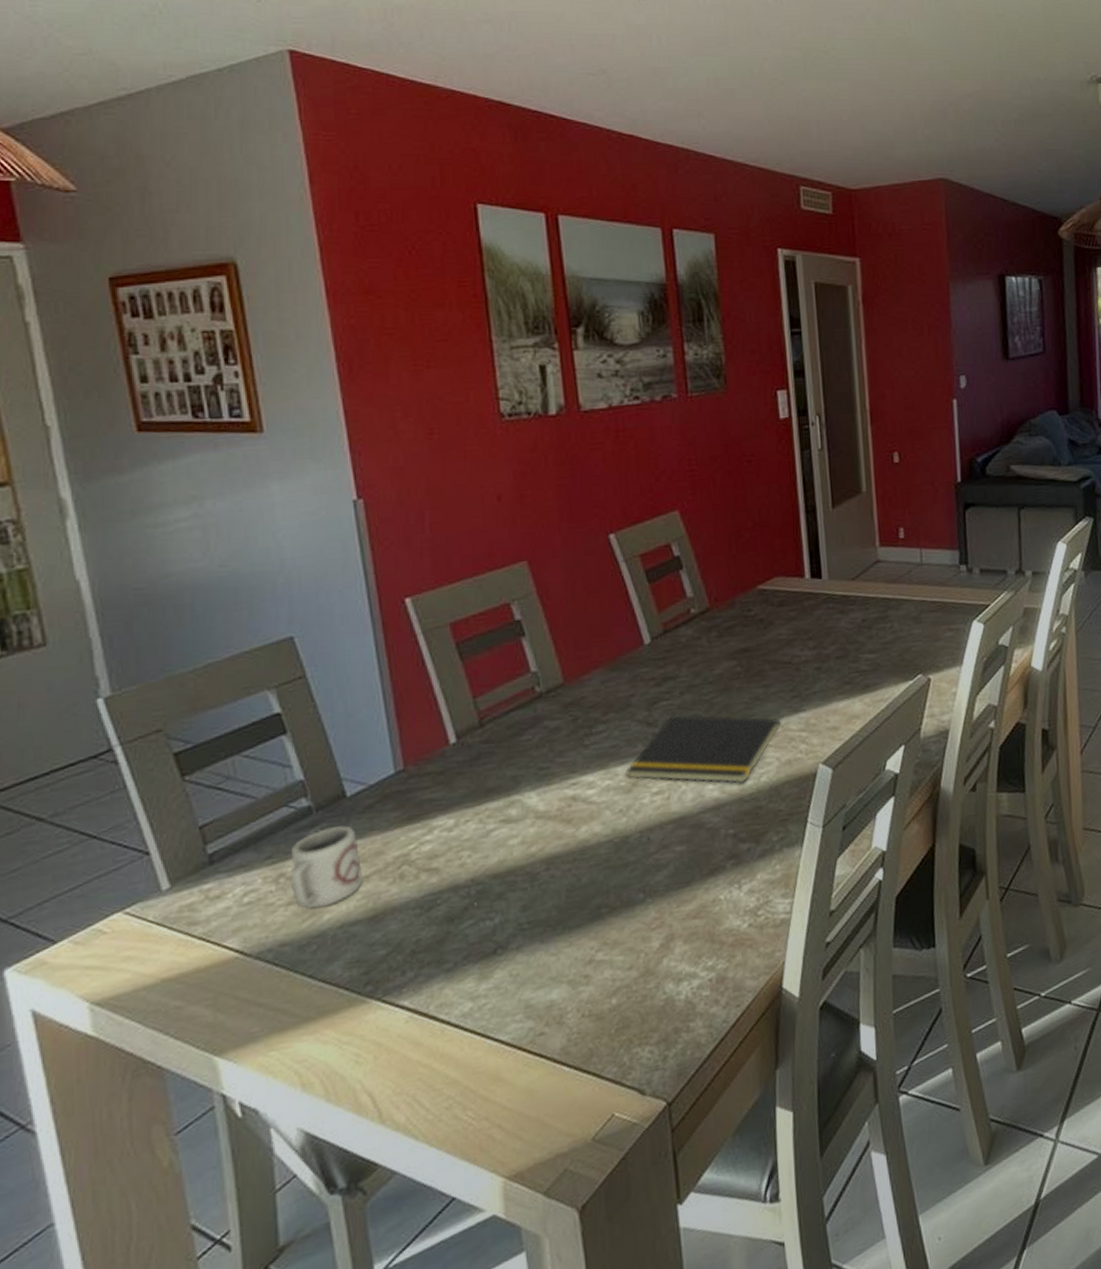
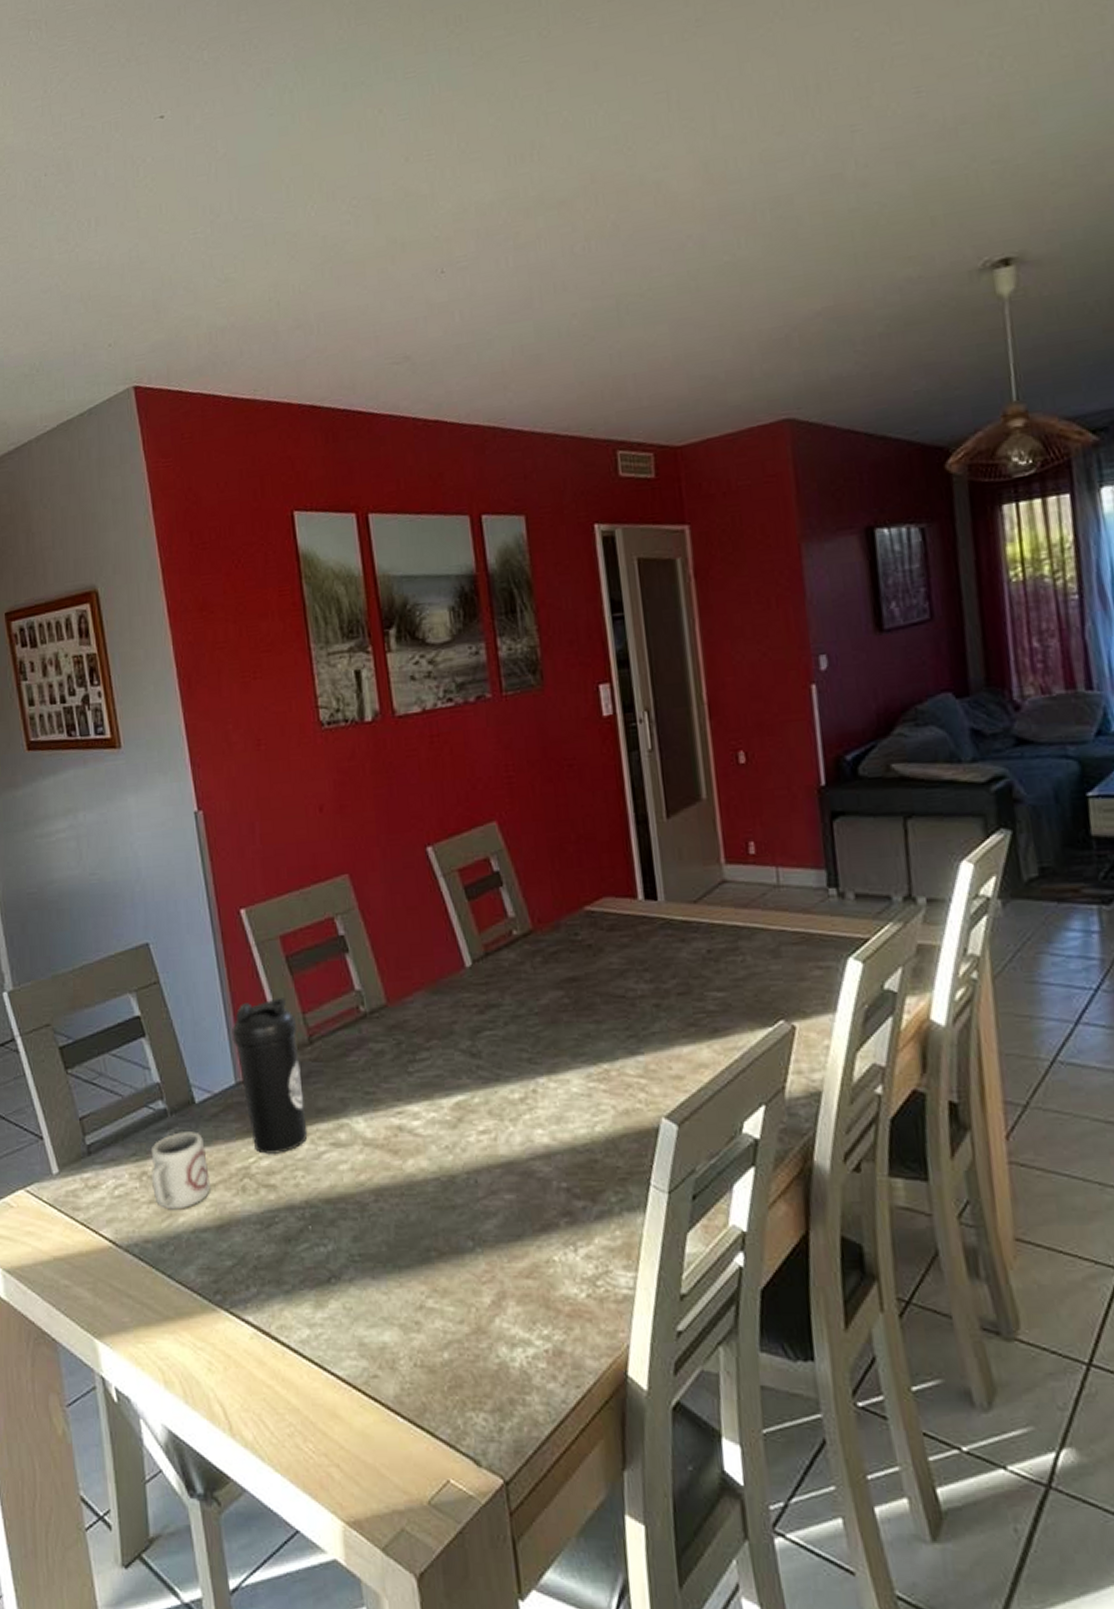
water bottle: none [392,684,476,840] -> present [232,998,308,1155]
notepad: present [626,715,781,784] -> none [451,1047,616,1131]

